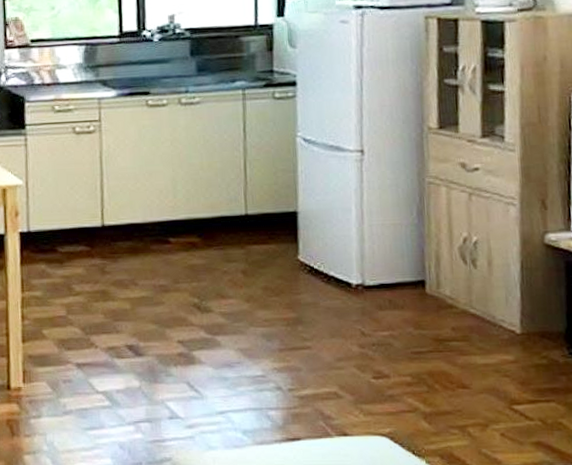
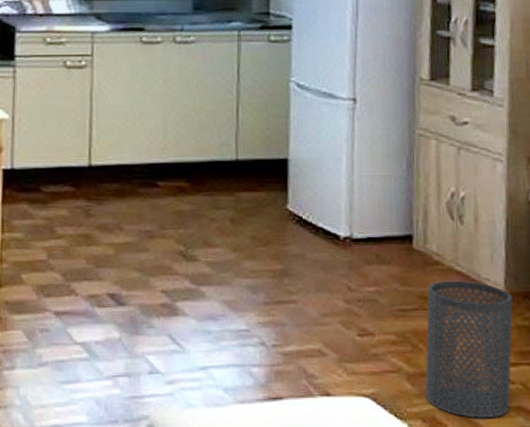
trash can: none [441,322,530,454] -> present [425,280,513,418]

